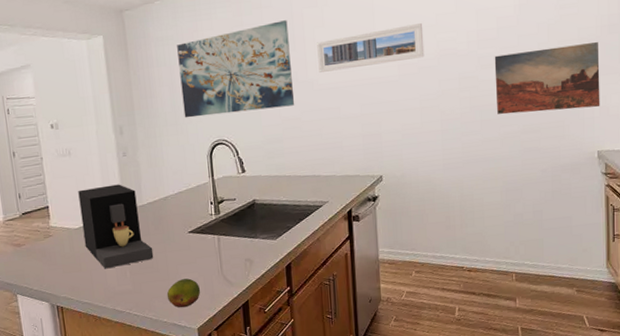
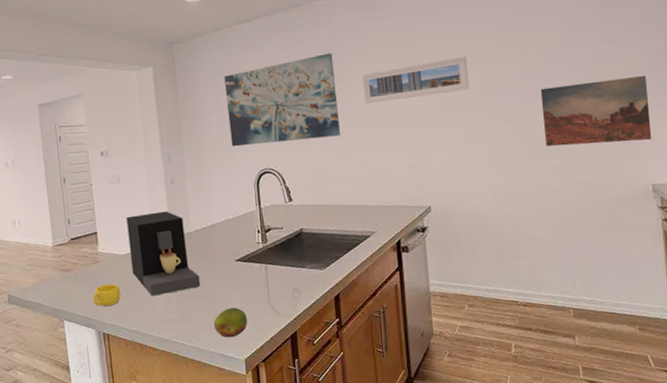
cup: none [46,257,74,280] -> present [93,283,121,307]

